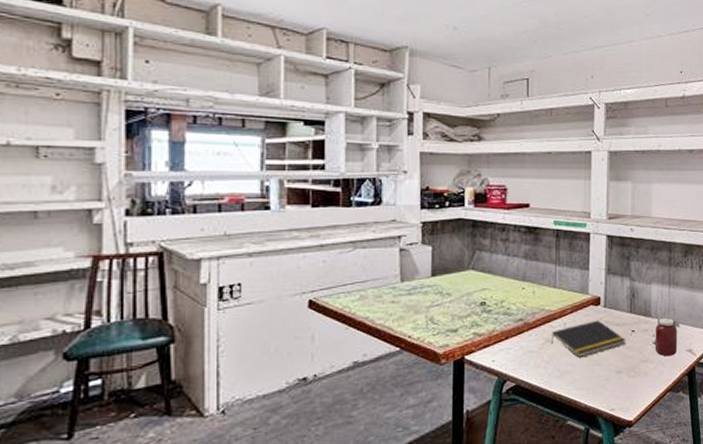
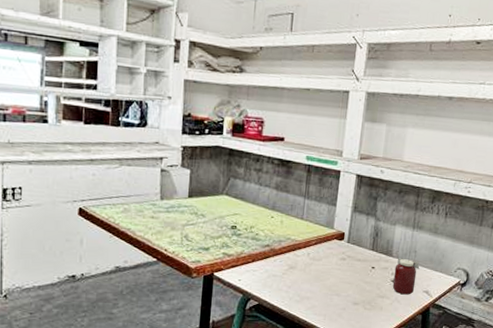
notepad: present [550,320,626,358] -> none [293,253,366,287]

